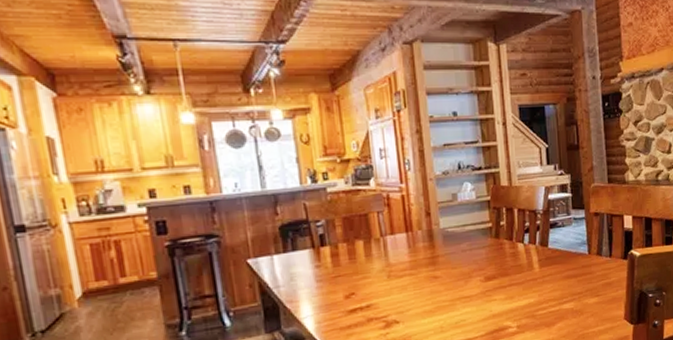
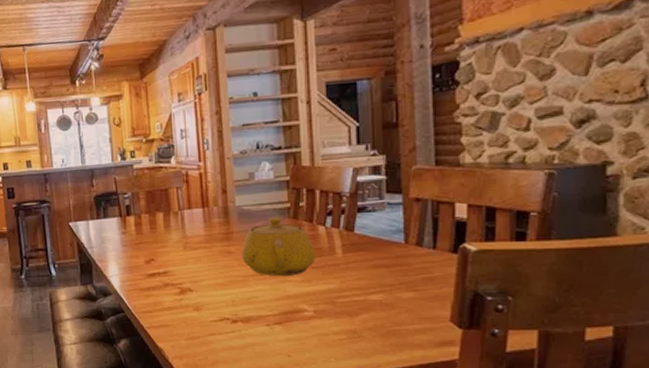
teapot: none [447,237,516,297] -> present [241,216,315,277]

